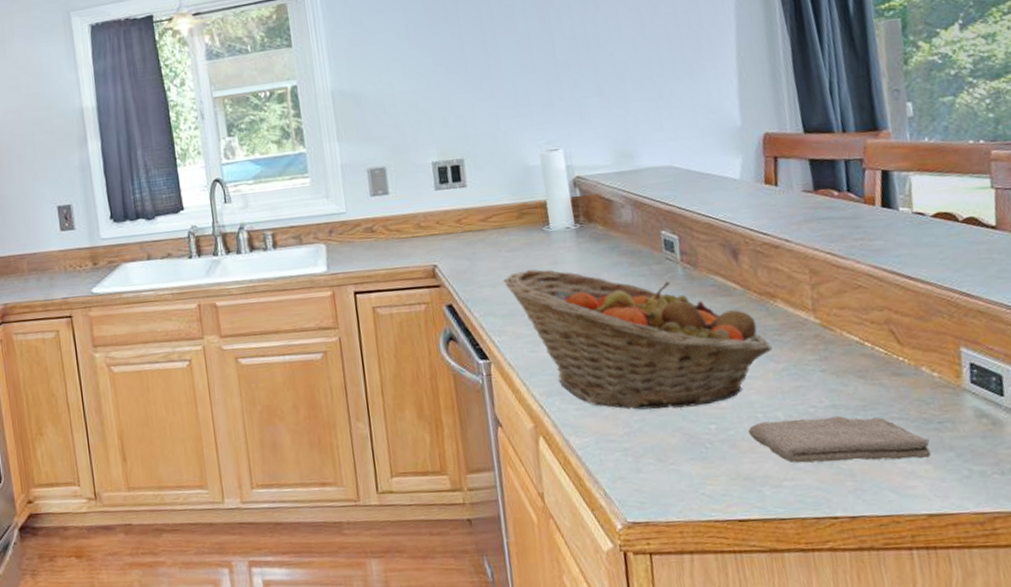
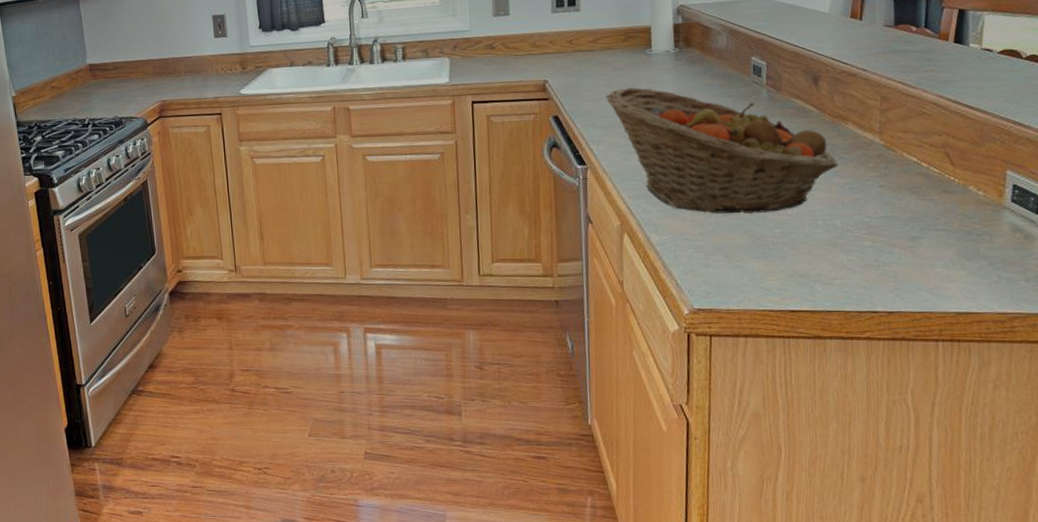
washcloth: present [748,415,931,463] -> none [808,225,967,266]

